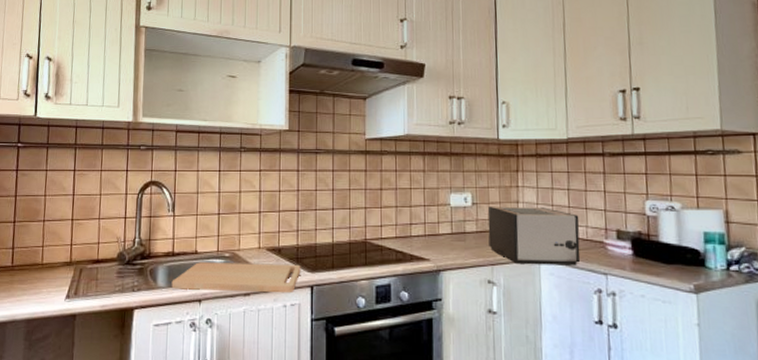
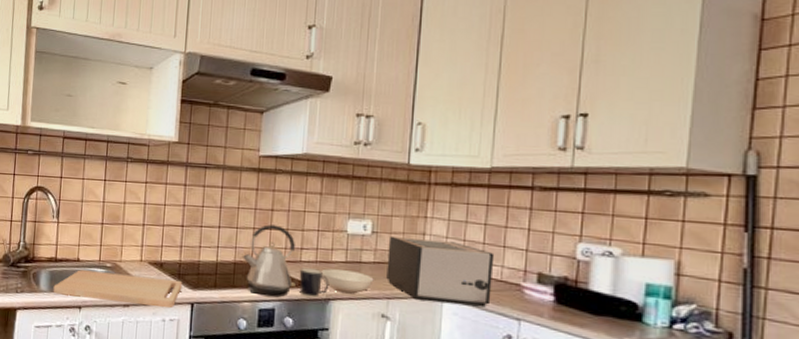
kettle: none [356,203,408,274] -> present [241,224,296,299]
mug: none [410,242,439,271] -> present [299,268,330,299]
bowl: none [430,241,478,265] -> present [321,269,374,295]

